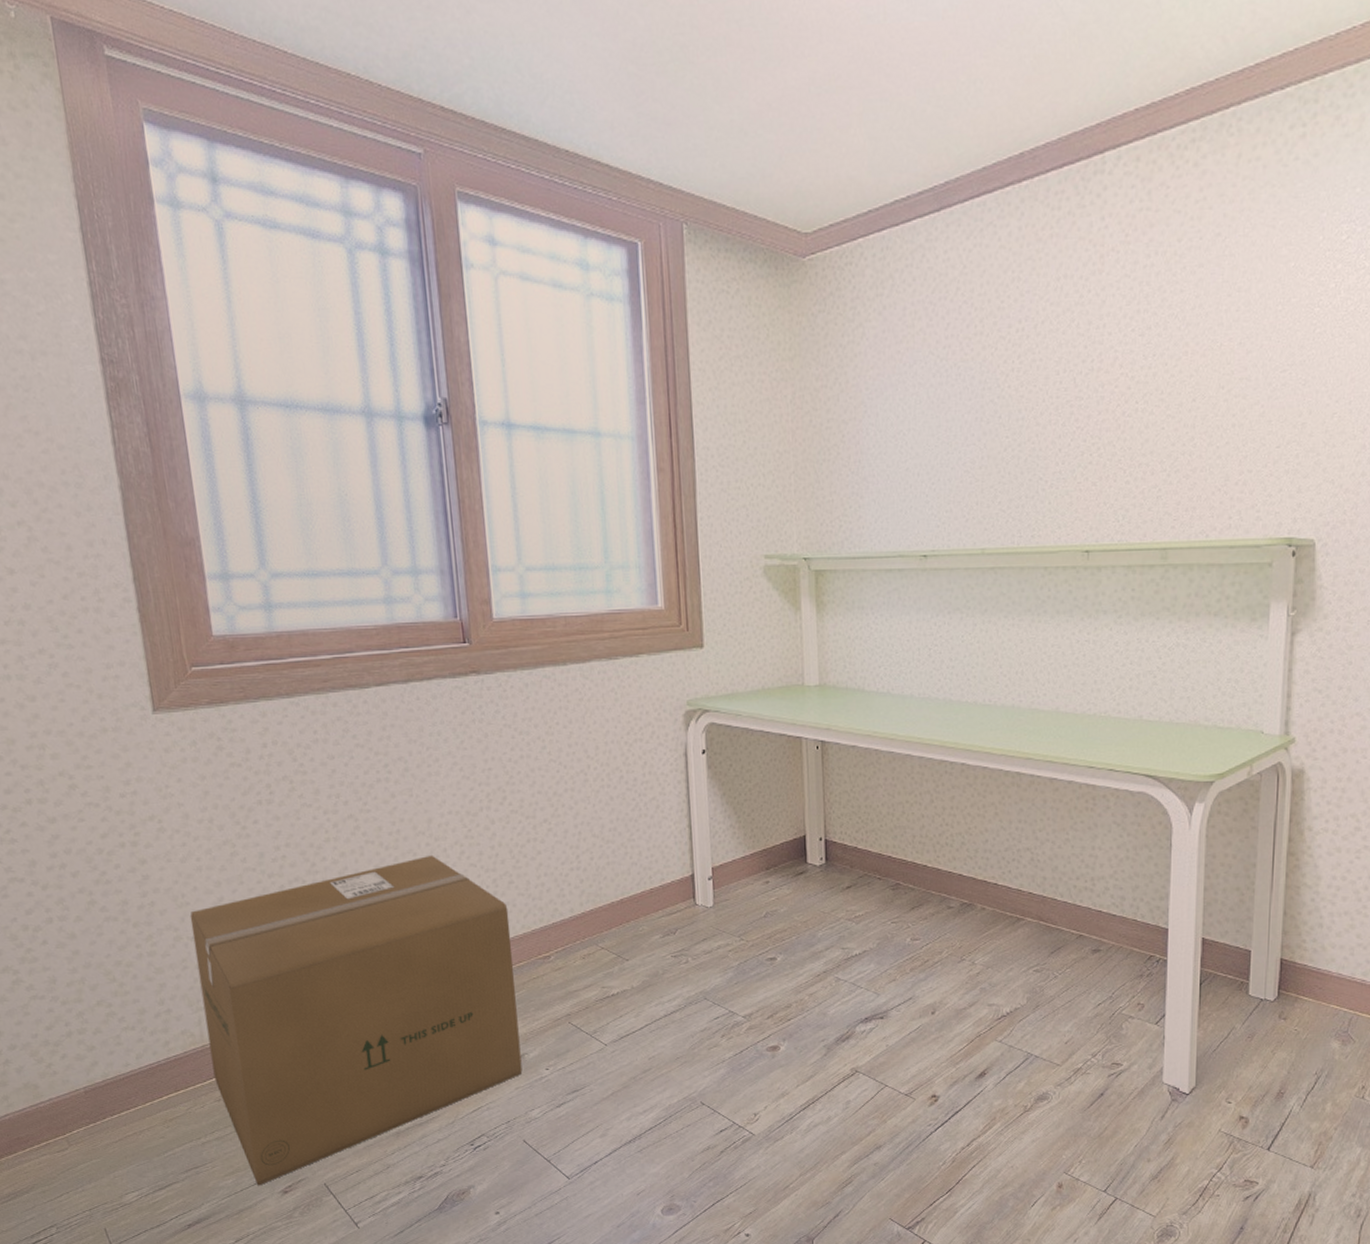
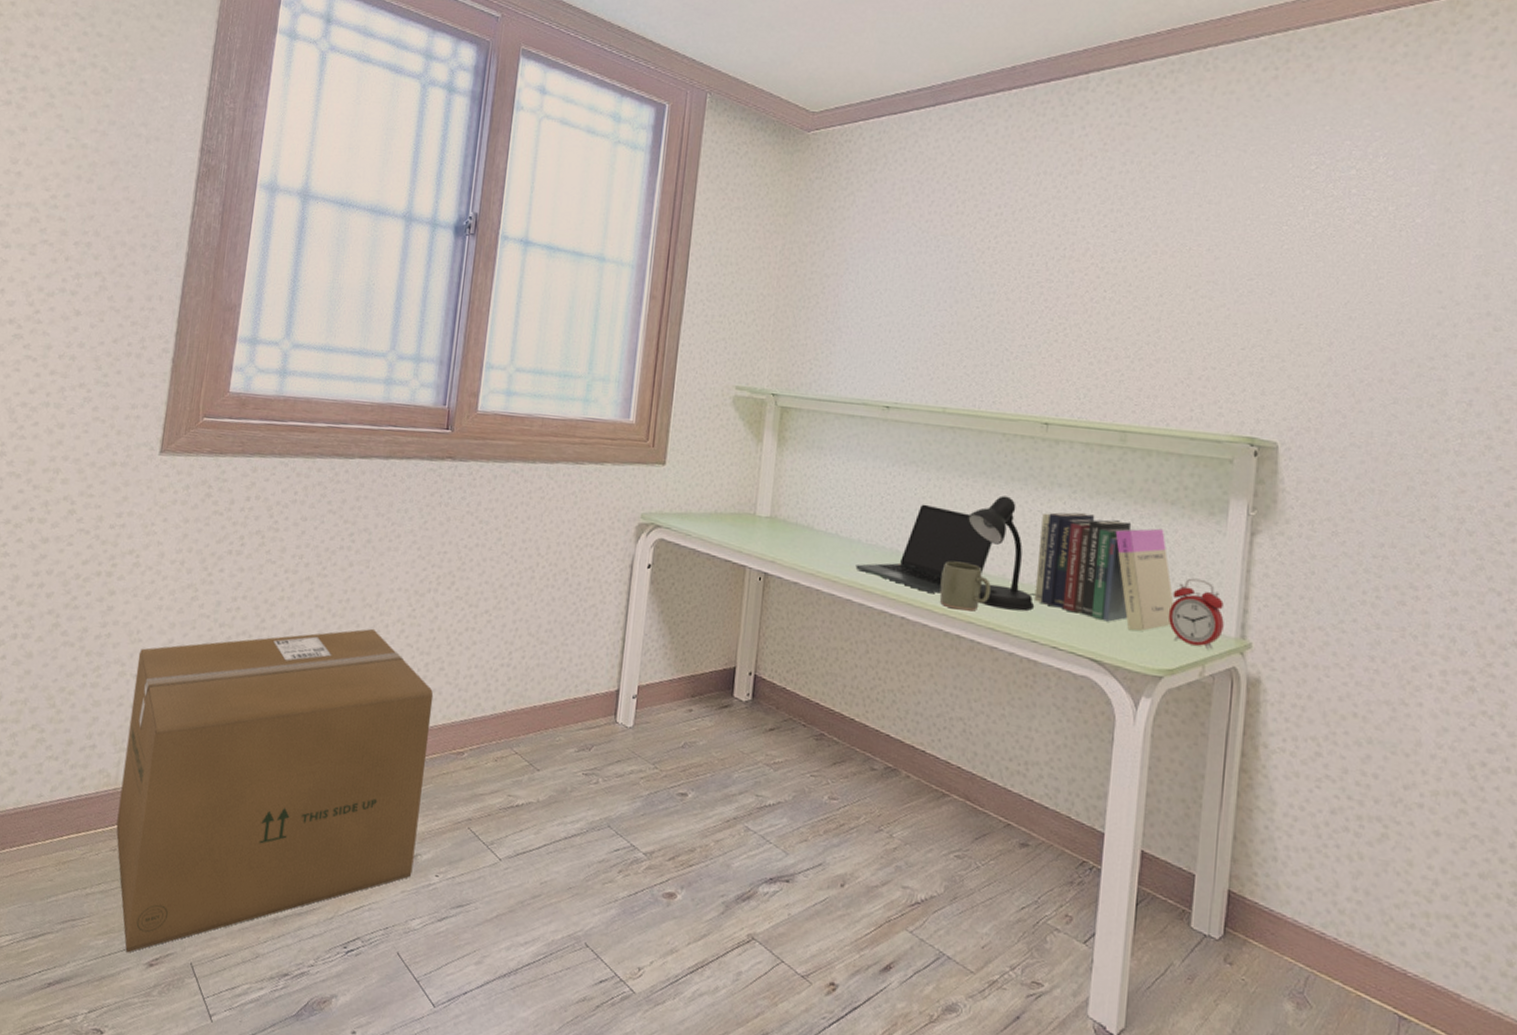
laptop: none [911,650,1044,736] -> present [855,504,993,593]
mug: none [996,701,1047,748] -> present [939,560,992,611]
desk lamp: none [1017,630,1090,741] -> present [968,495,1036,611]
books: none [1088,636,1221,743] -> present [1034,512,1174,631]
alarm clock: none [1216,684,1269,750] -> present [1168,578,1224,650]

